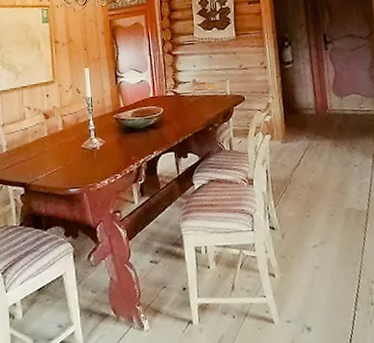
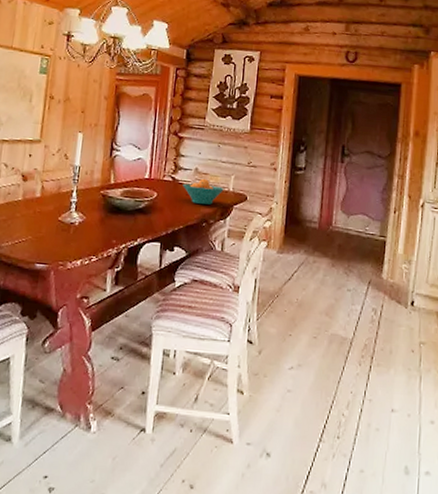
fruit bowl: none [185,87,222,111] -> present [183,178,224,205]

